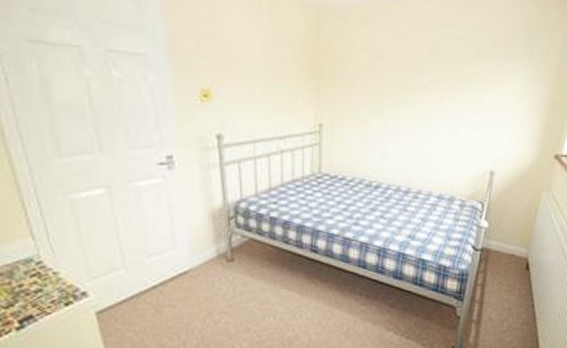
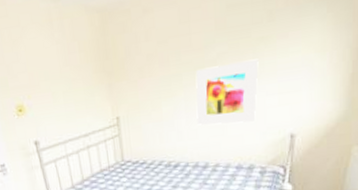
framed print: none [403,90,467,153] -> present [195,59,259,126]

